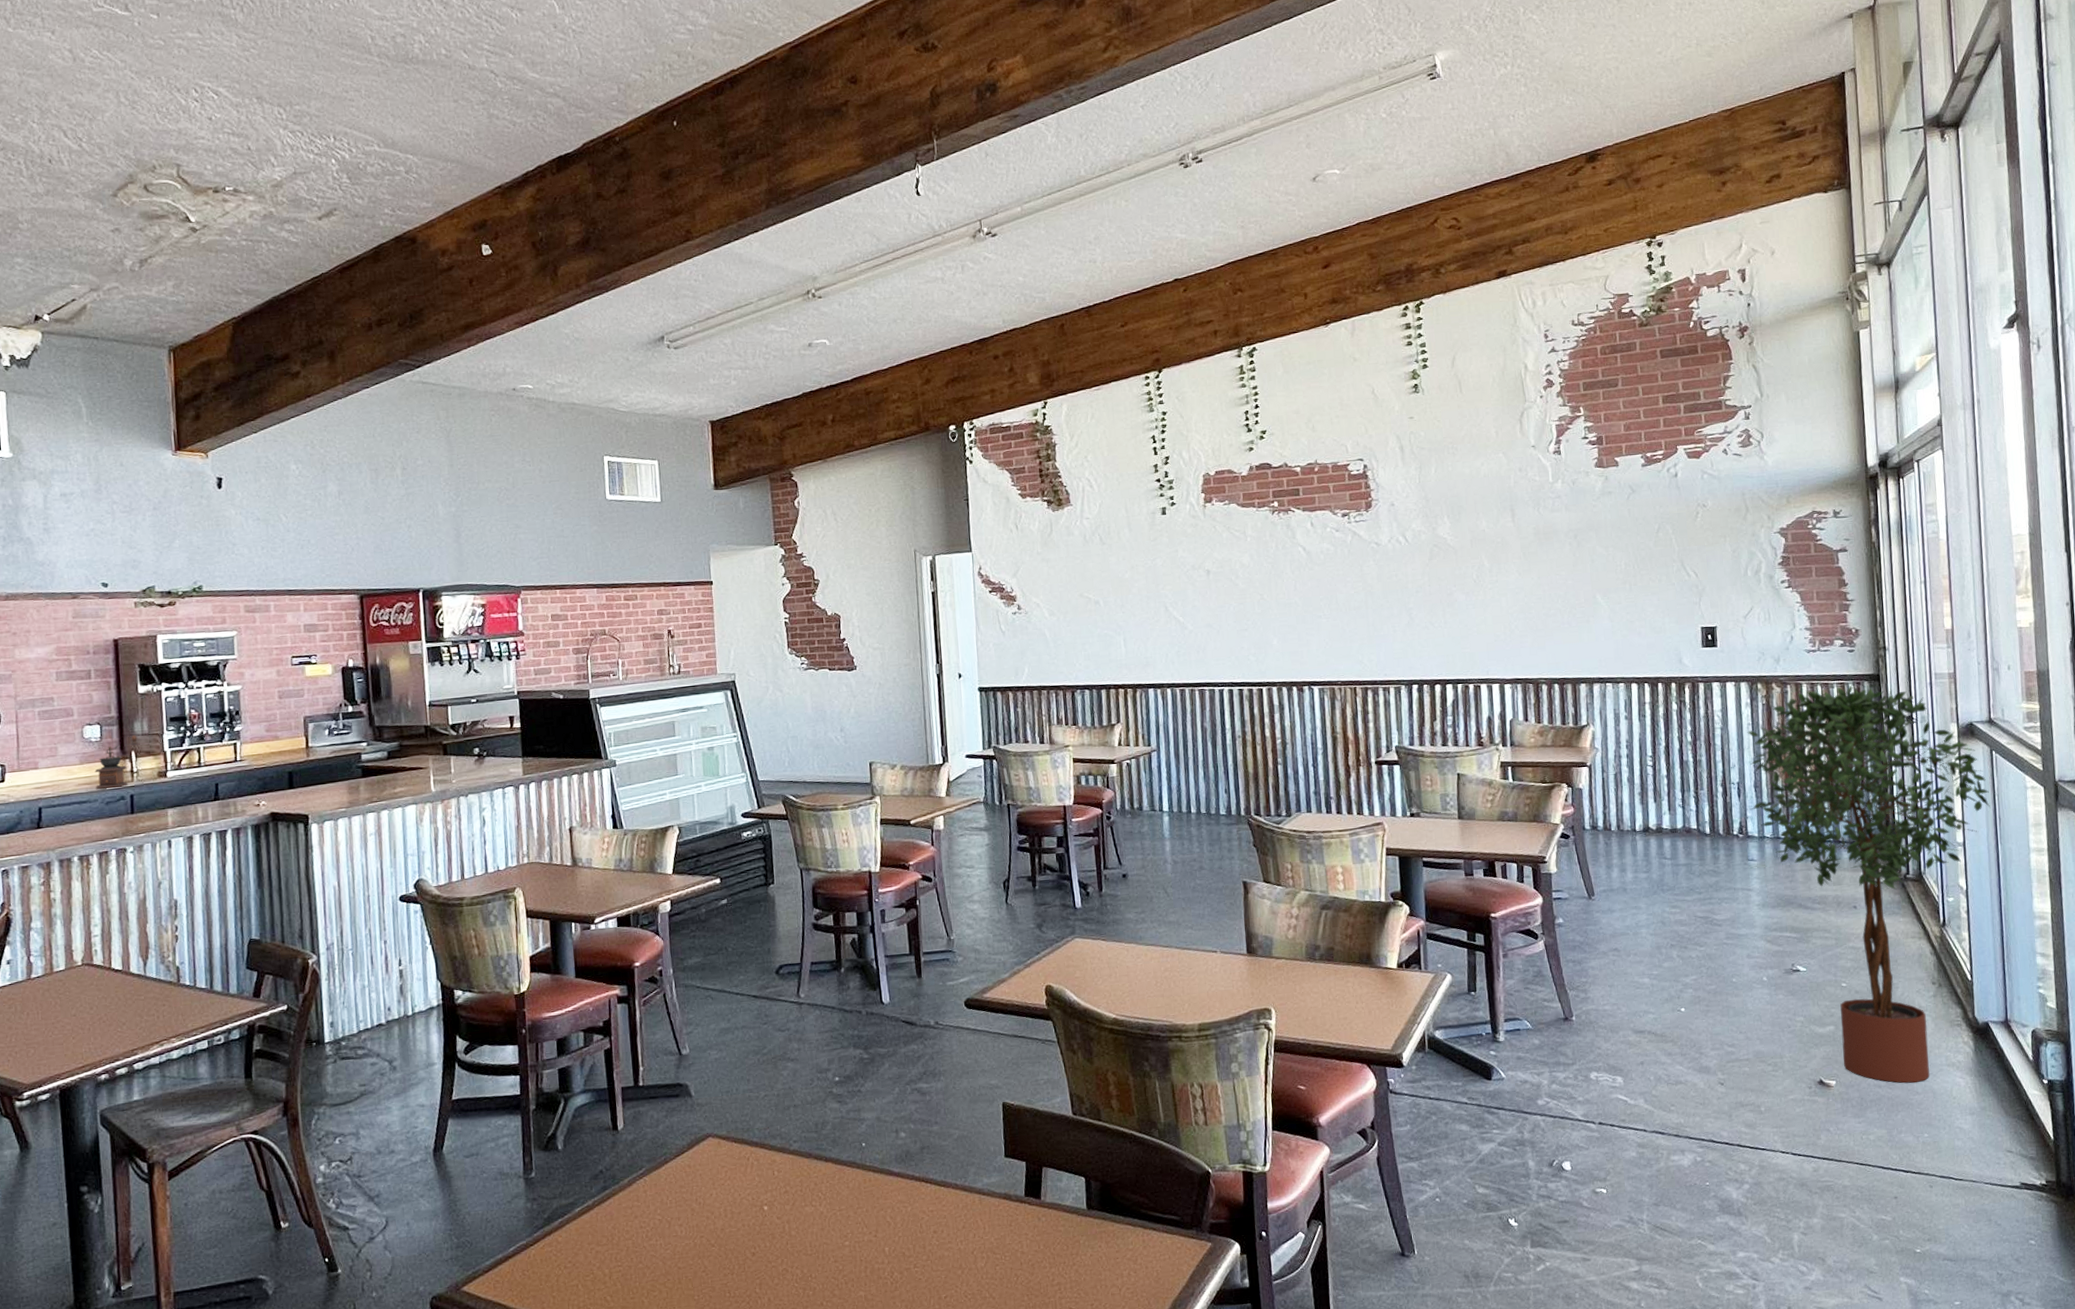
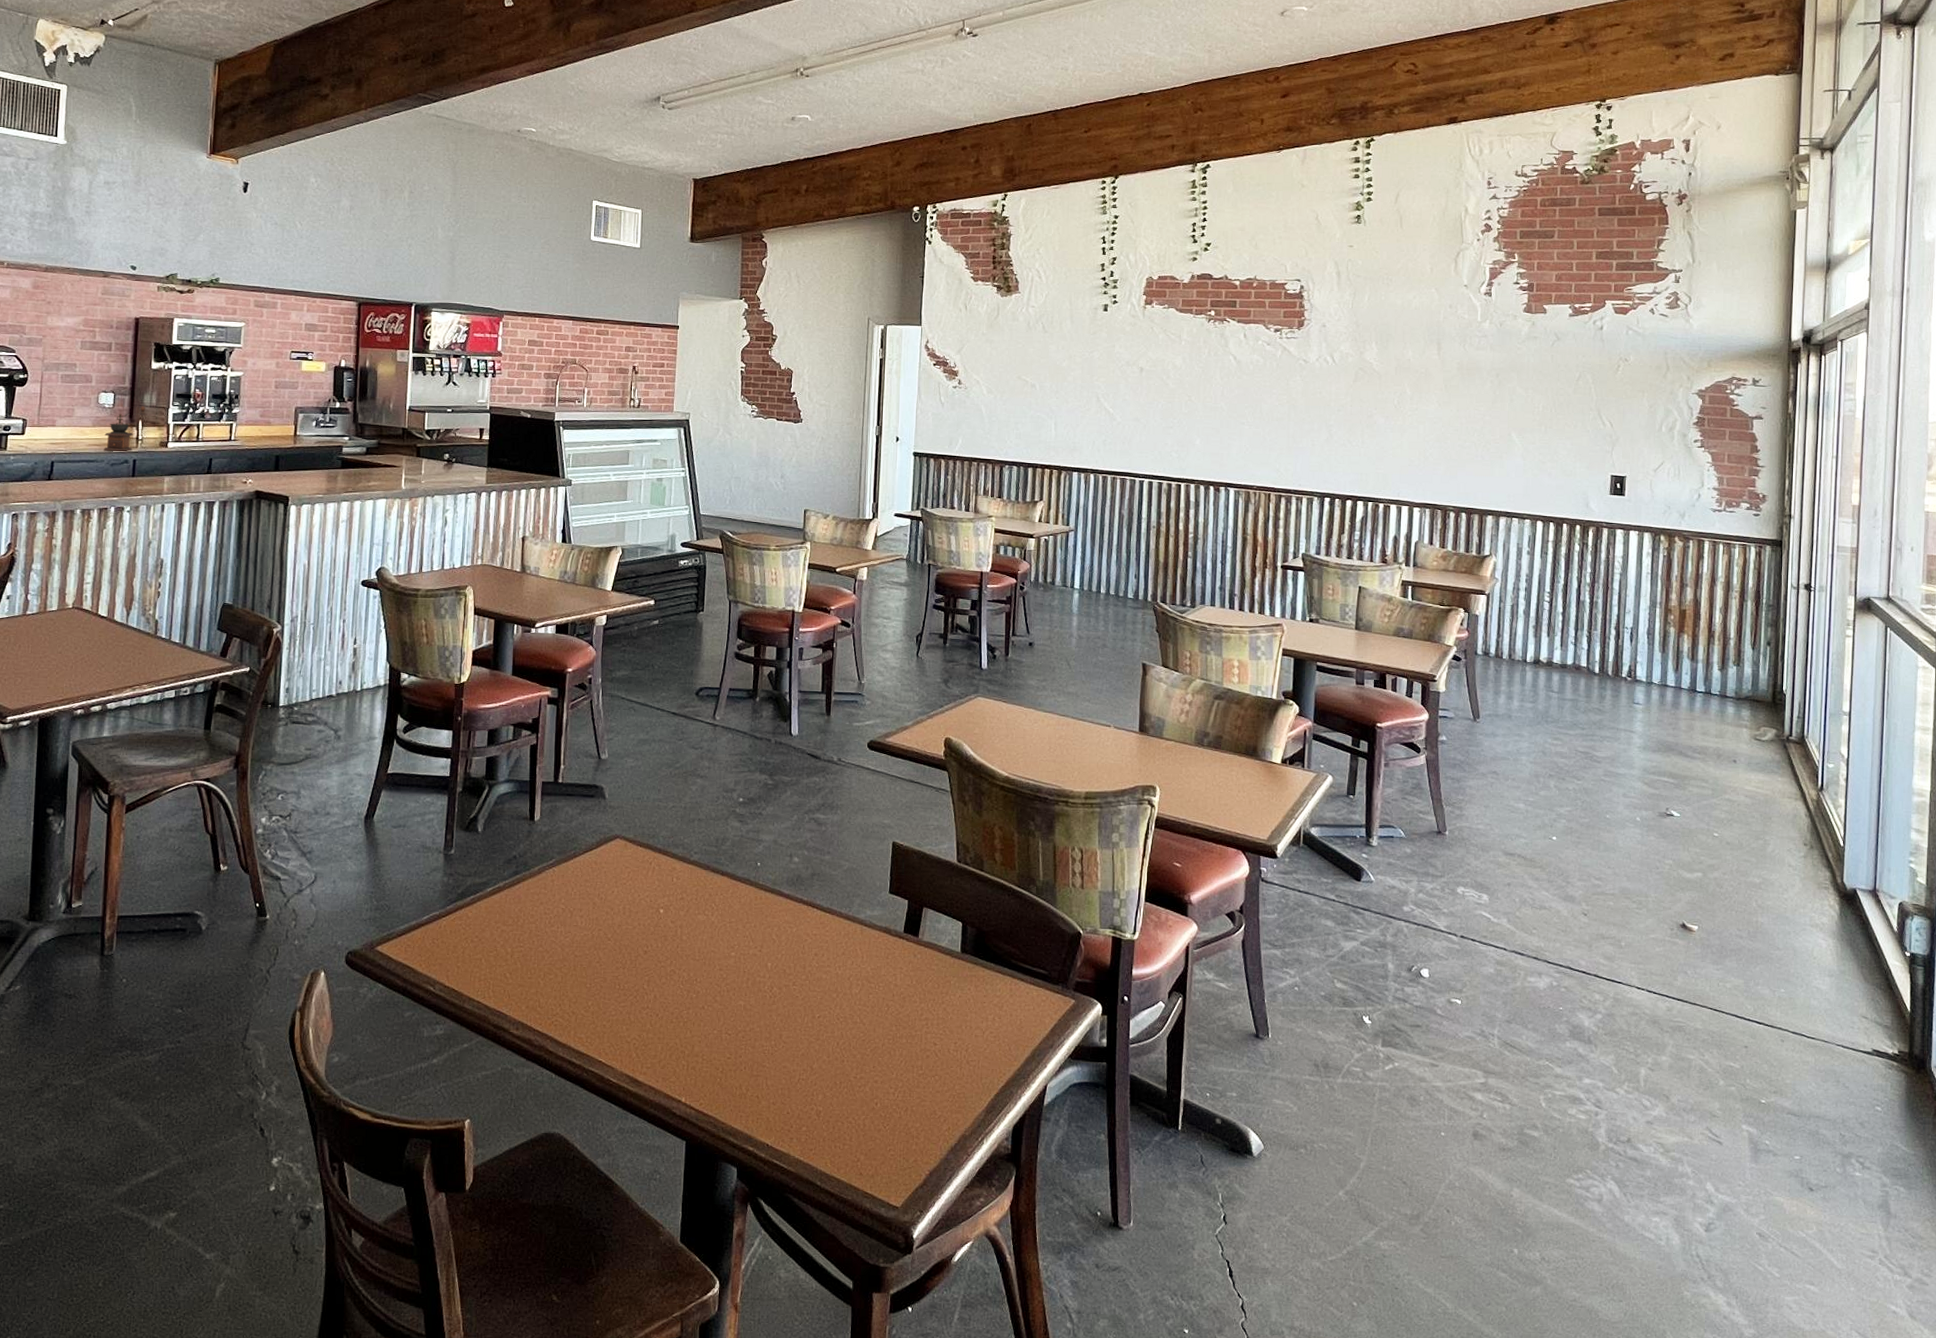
potted tree: present [1747,685,1990,1083] -> none [1640,547,1880,938]

